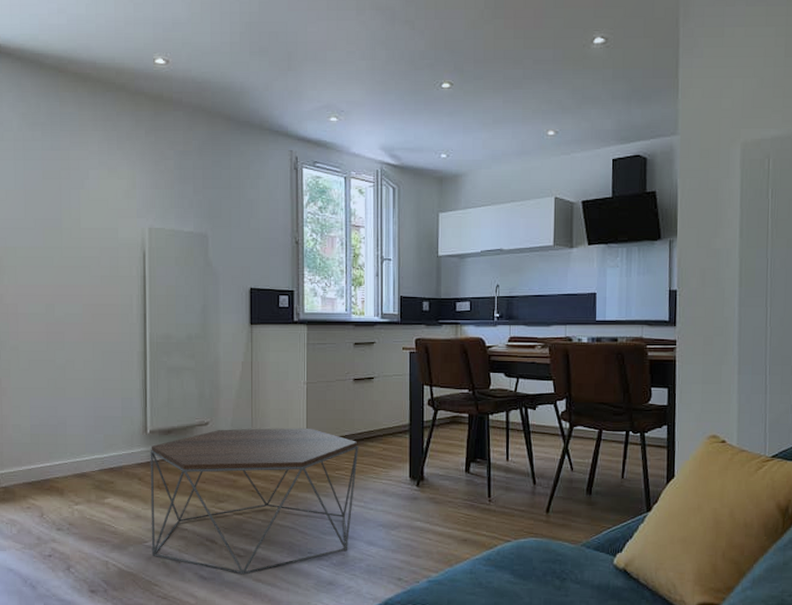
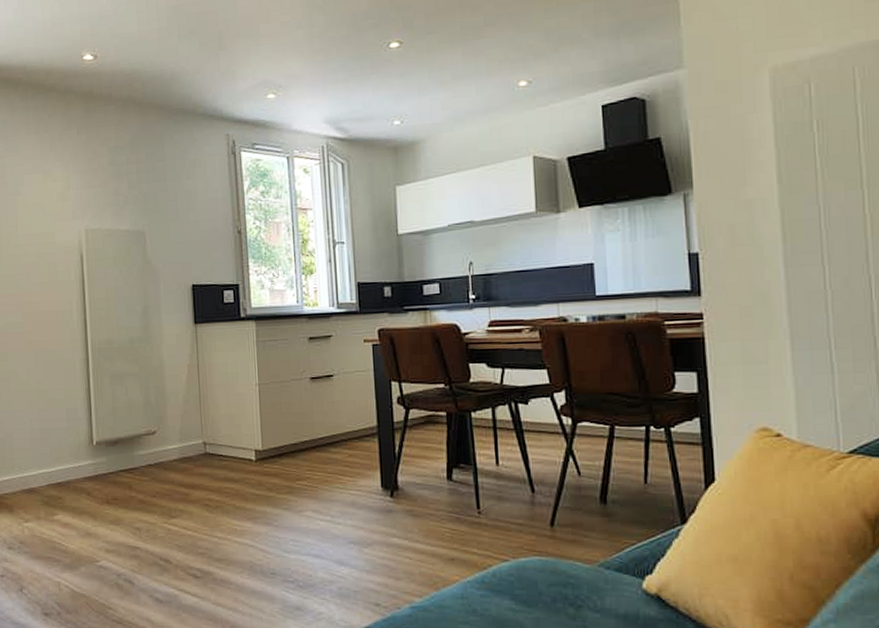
coffee table: present [150,427,359,575] -> none [97,433,322,598]

